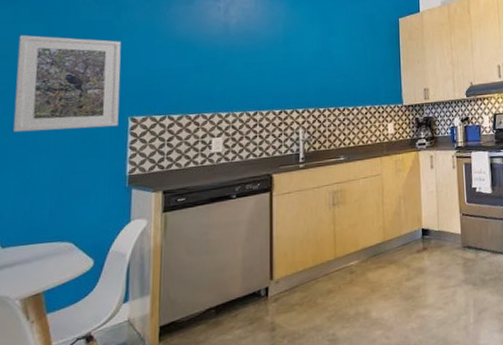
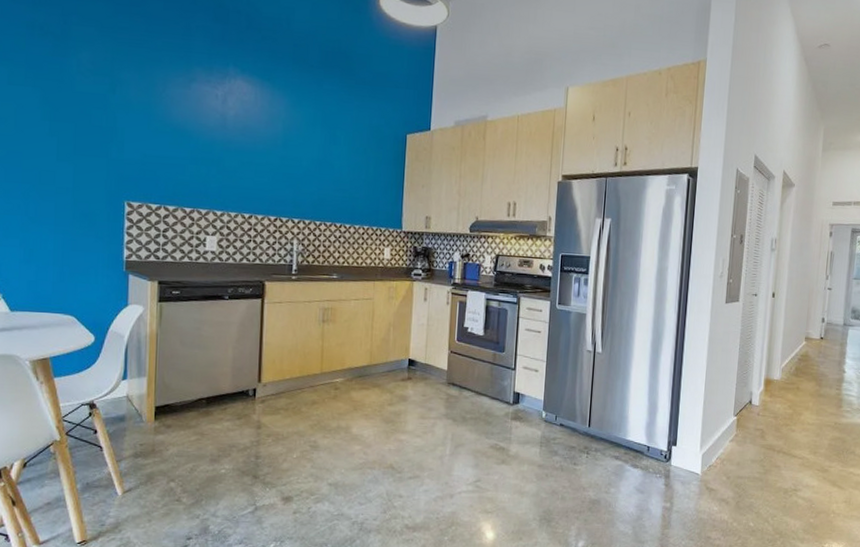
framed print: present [13,35,121,133] -> none [14,98,117,209]

